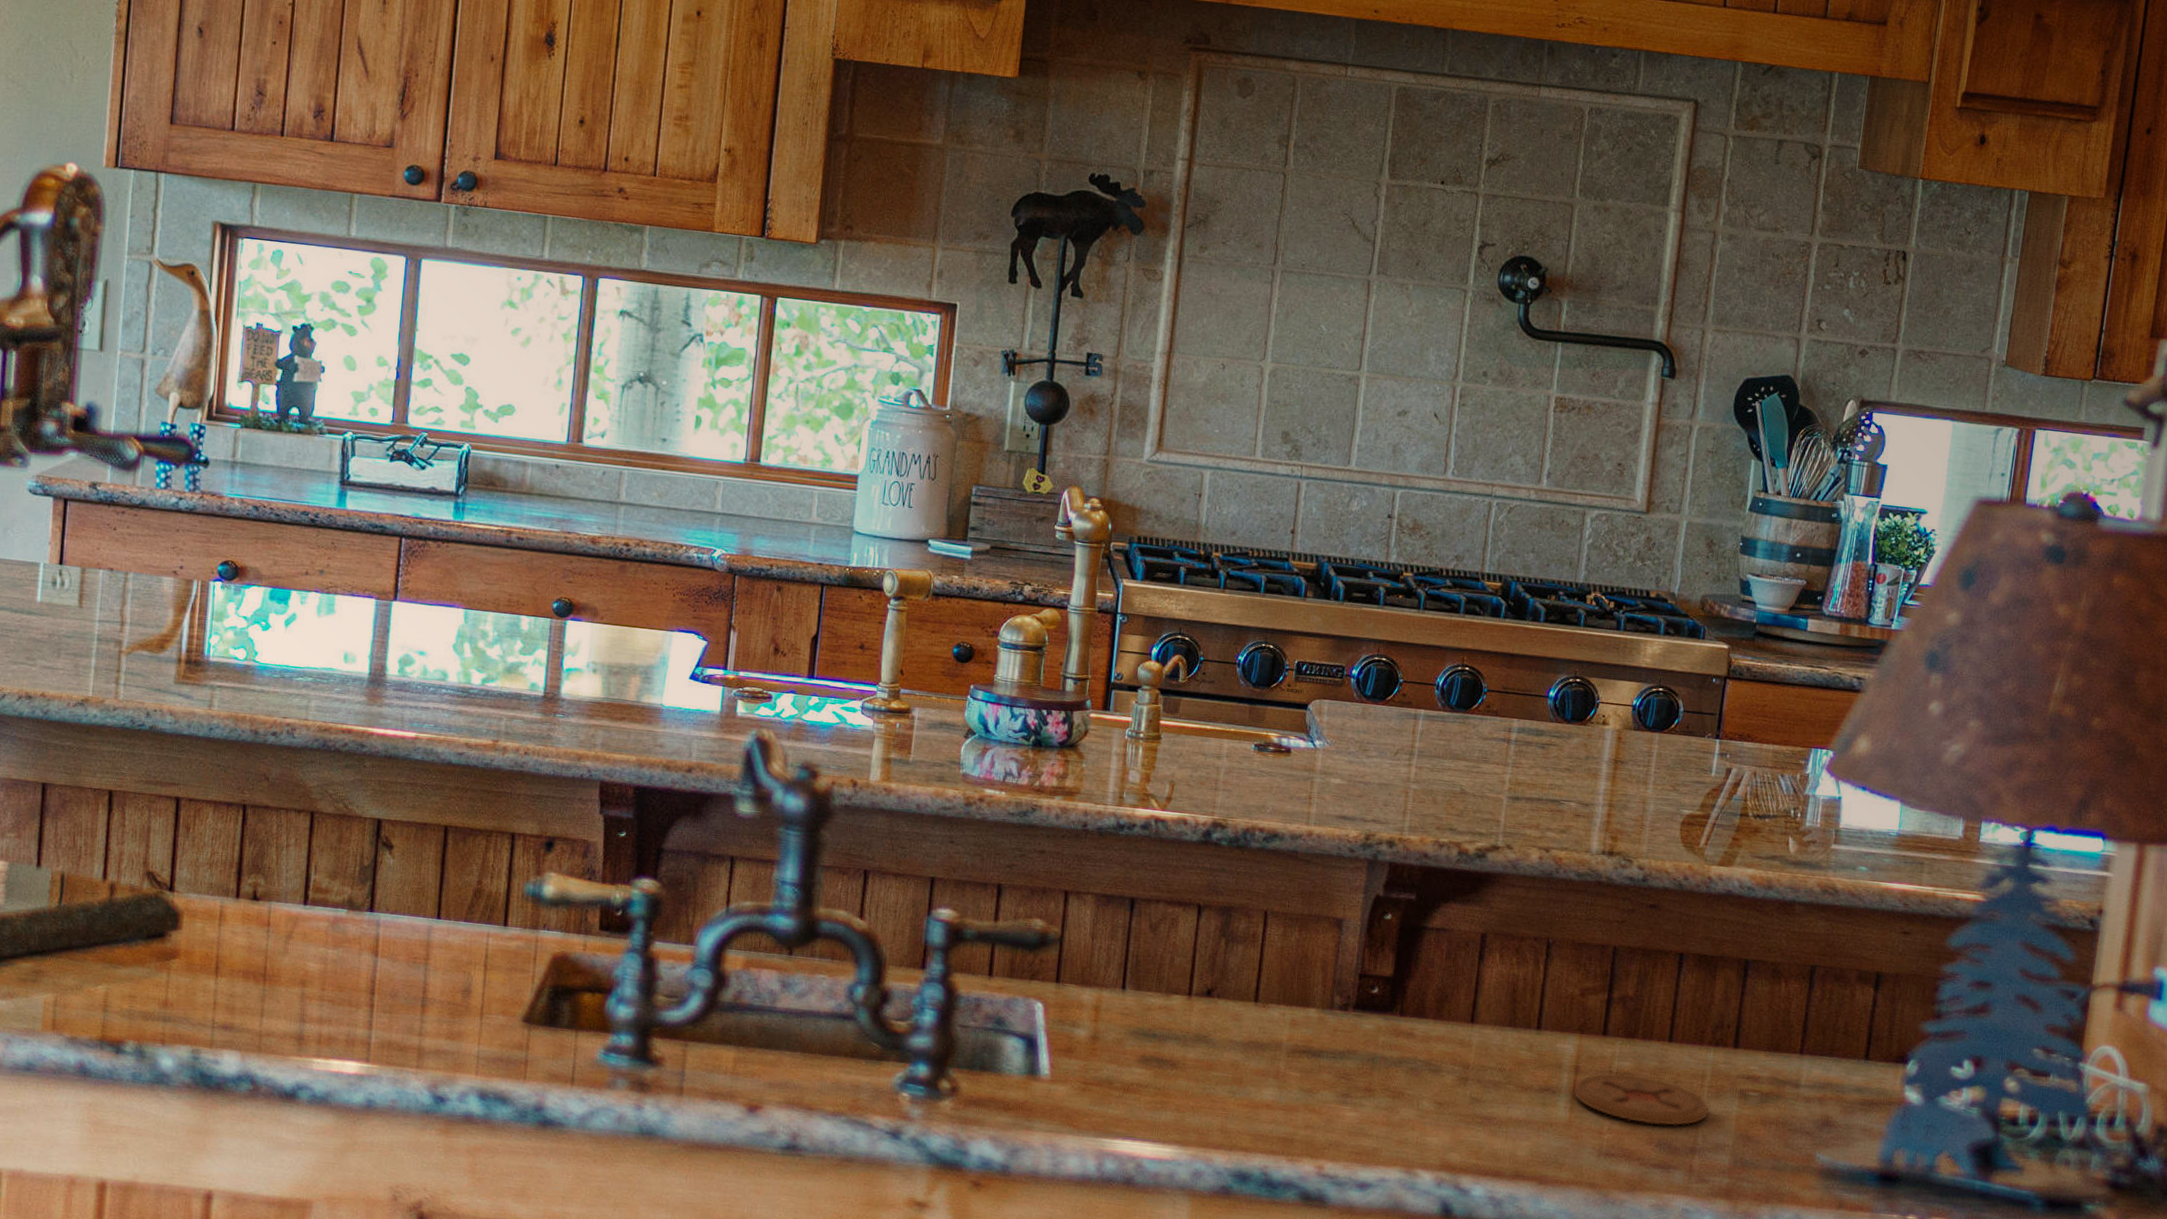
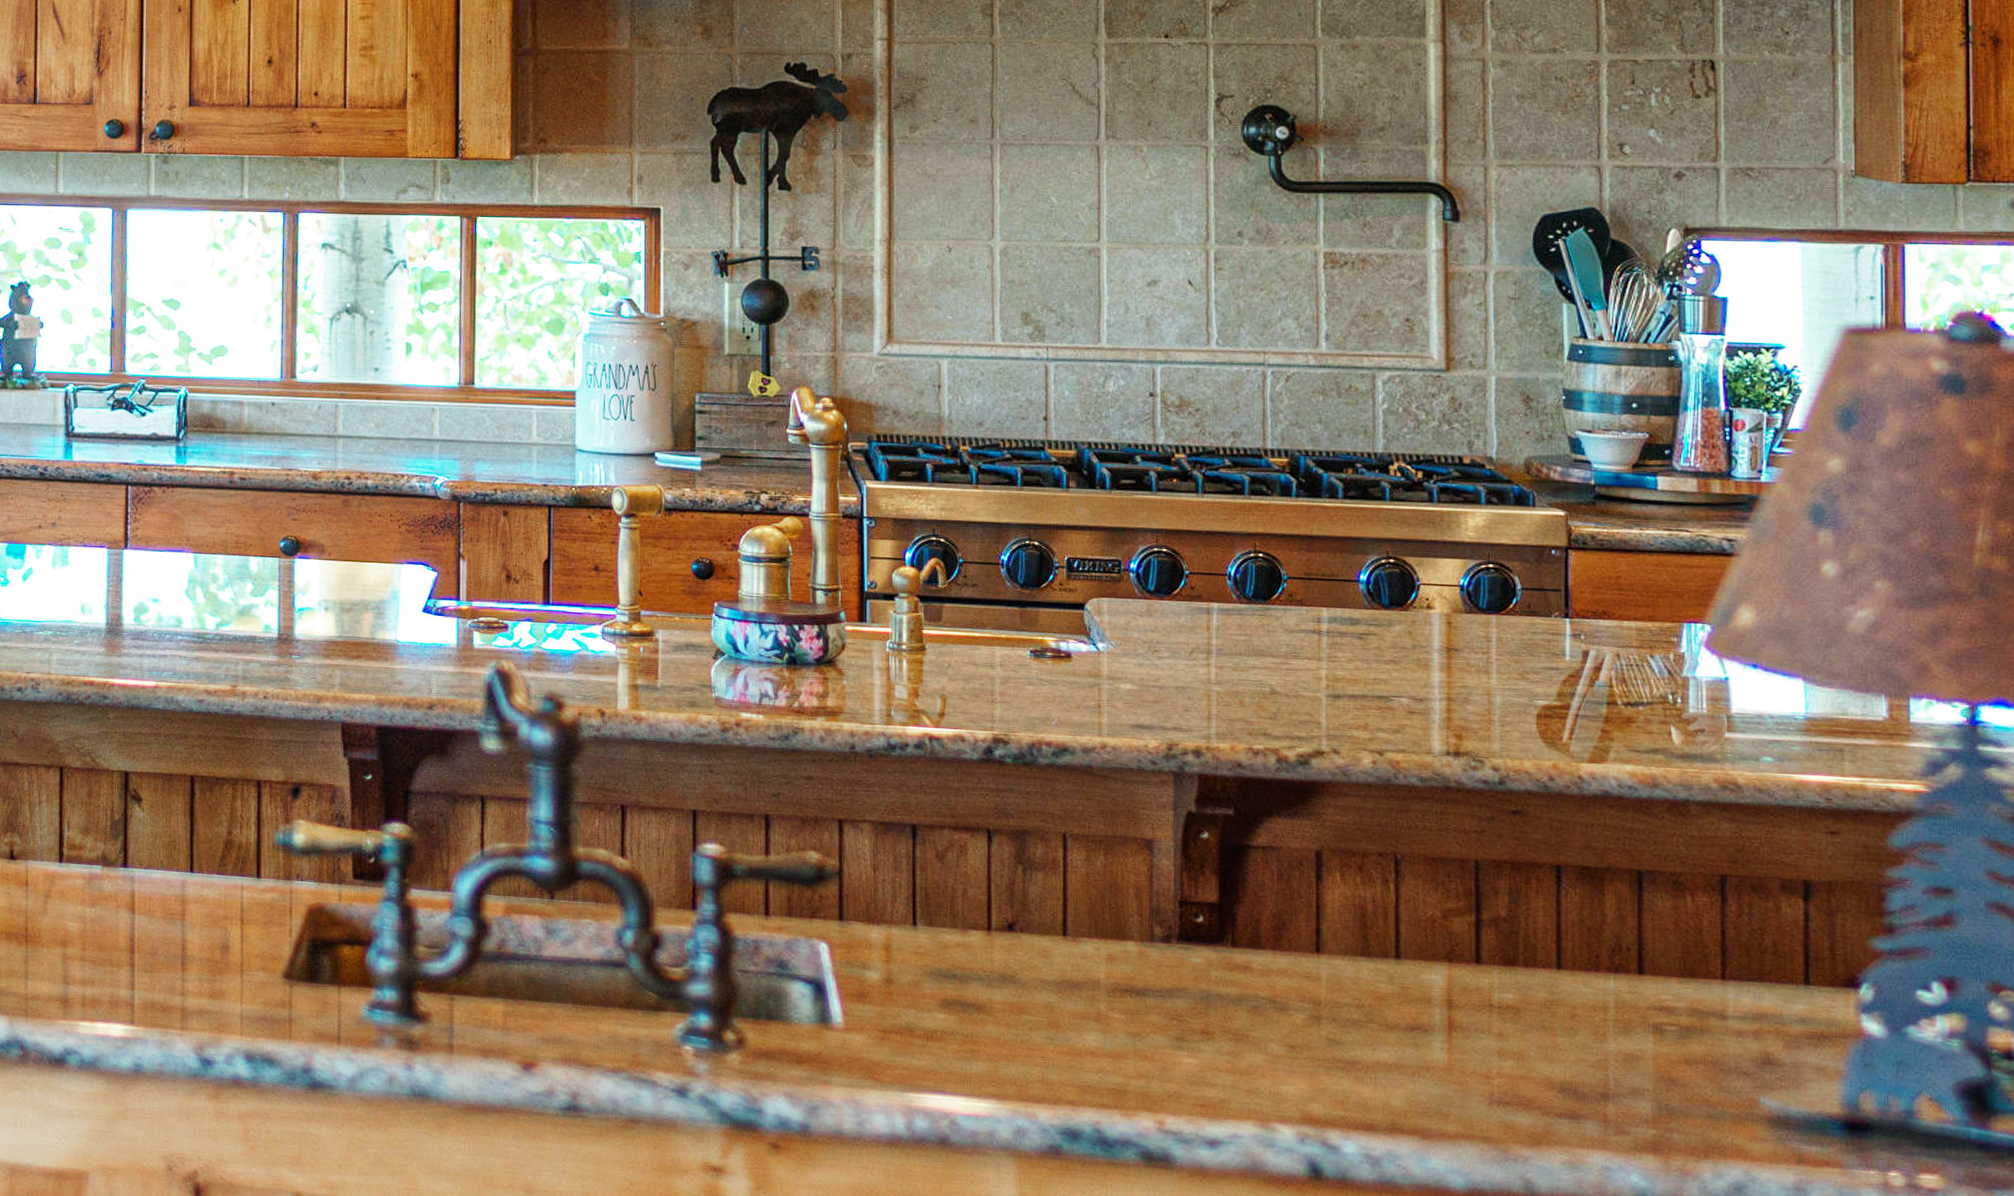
coaster: present [1572,1073,1710,1127] -> none [1448,1007,1619,1069]

